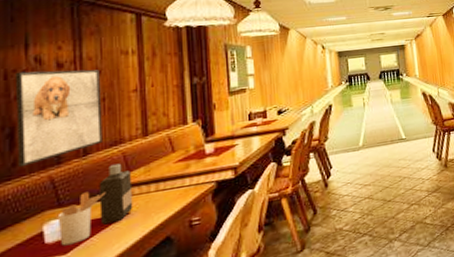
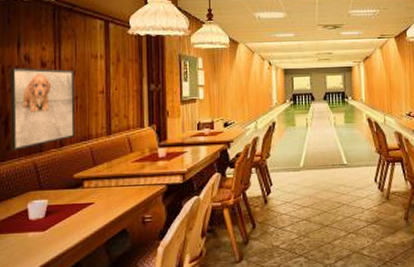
utensil holder: present [57,192,106,246] -> none [38,179,76,224]
bottle: present [99,163,133,225] -> none [71,157,97,210]

